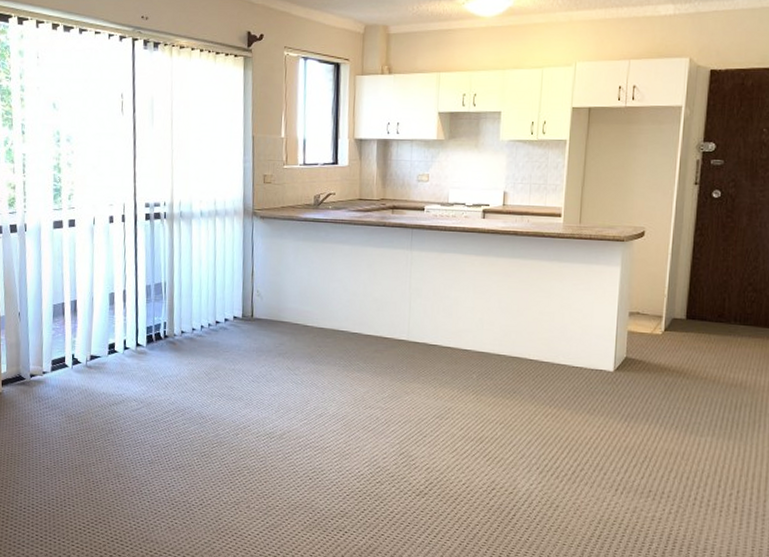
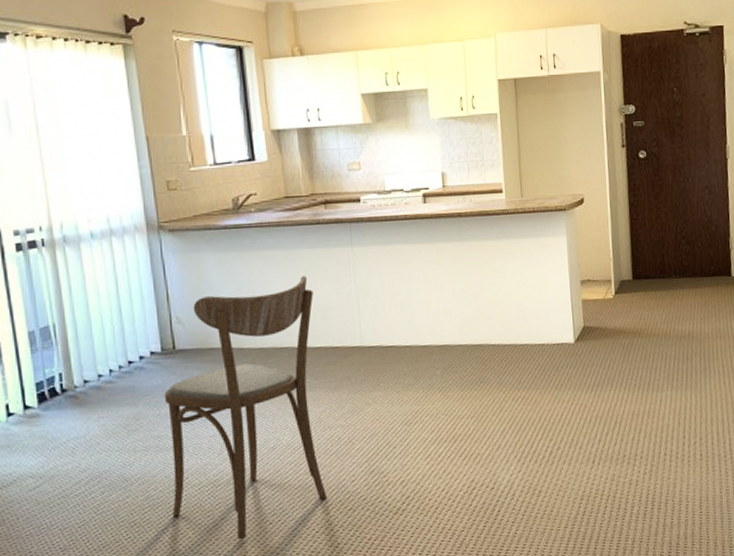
dining chair: none [233,270,372,487] -> present [164,276,327,540]

